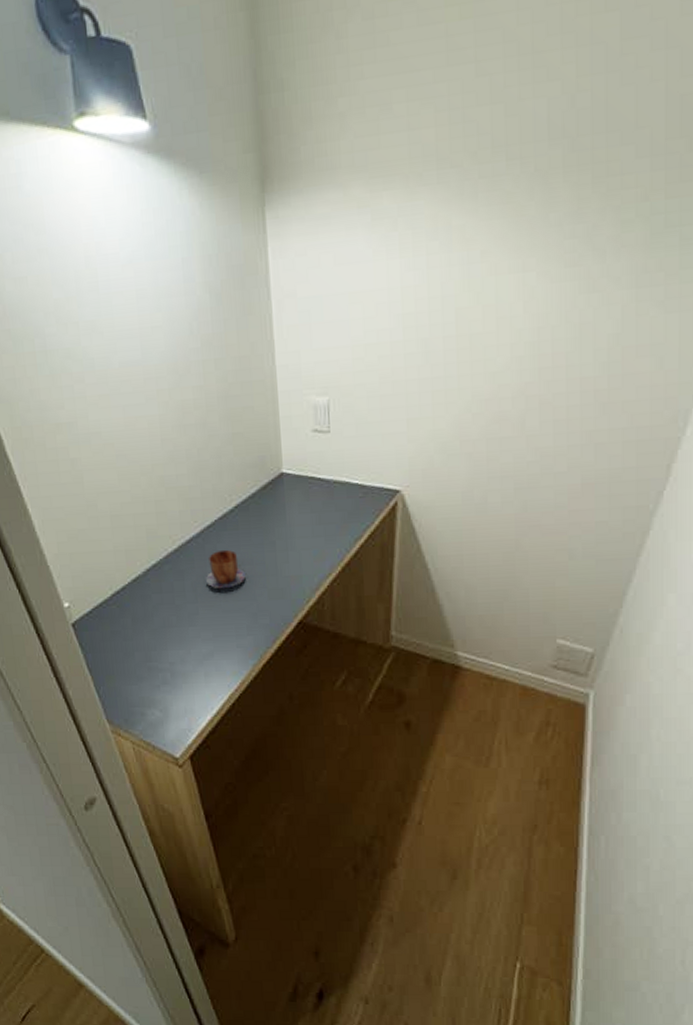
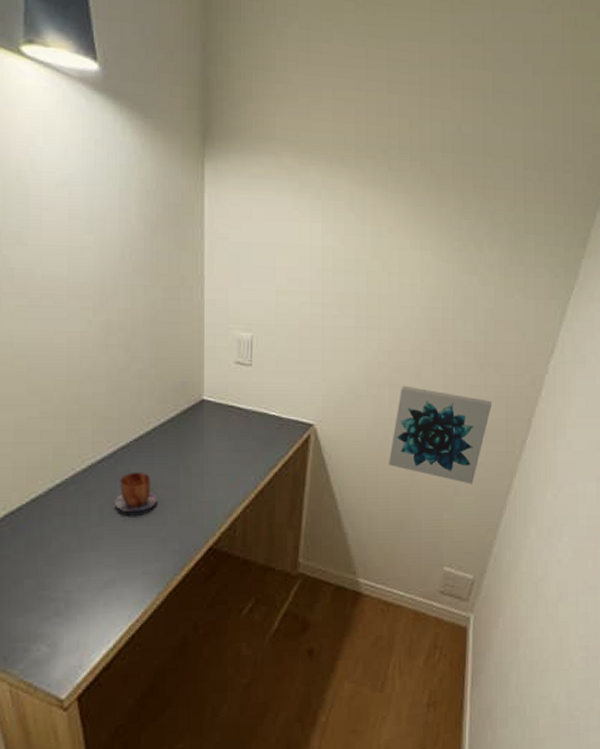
wall art: none [488,438,618,547] -> present [389,385,493,484]

